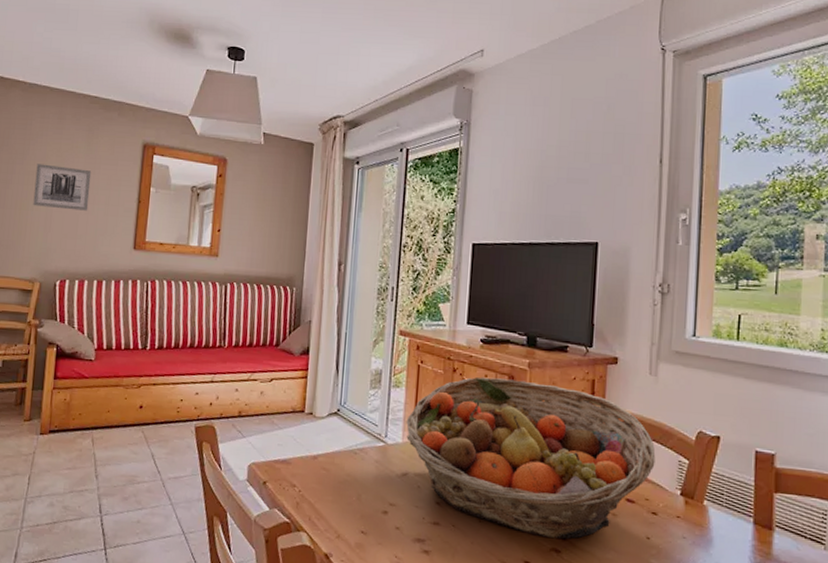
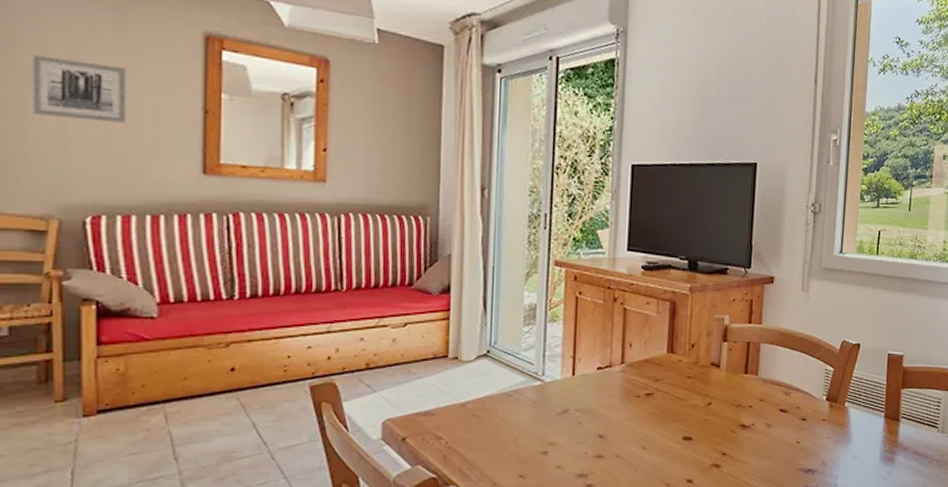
fruit basket: present [406,377,656,539] -> none [565,304,806,455]

